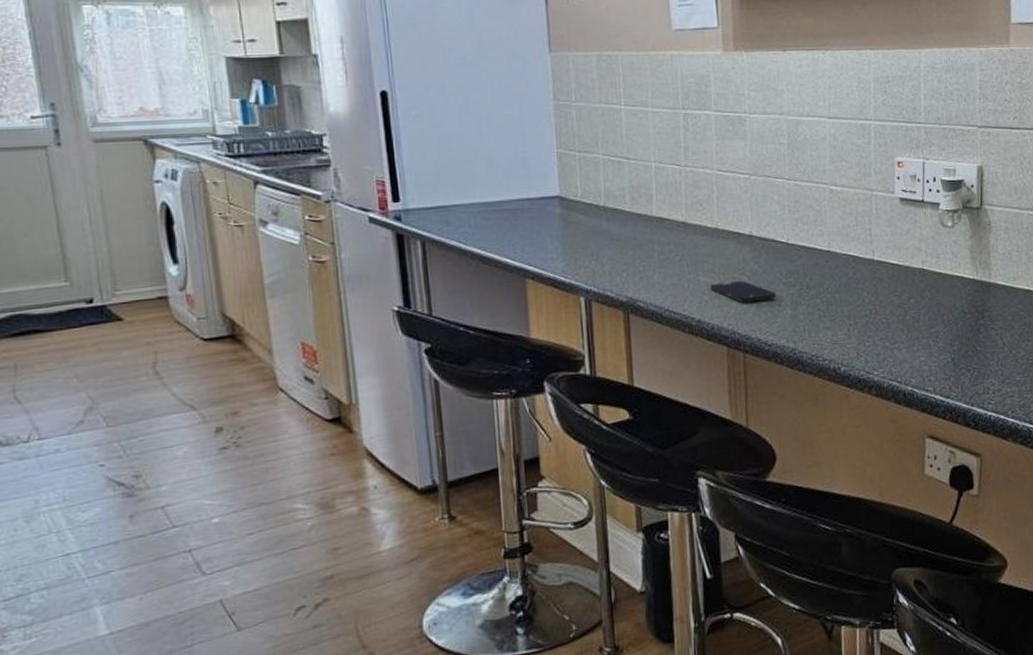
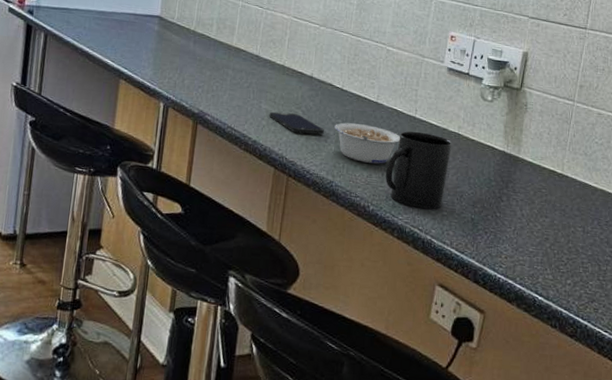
legume: none [786,278,861,321] -> present [334,122,400,164]
mug: none [851,275,919,359] -> present [385,131,452,209]

